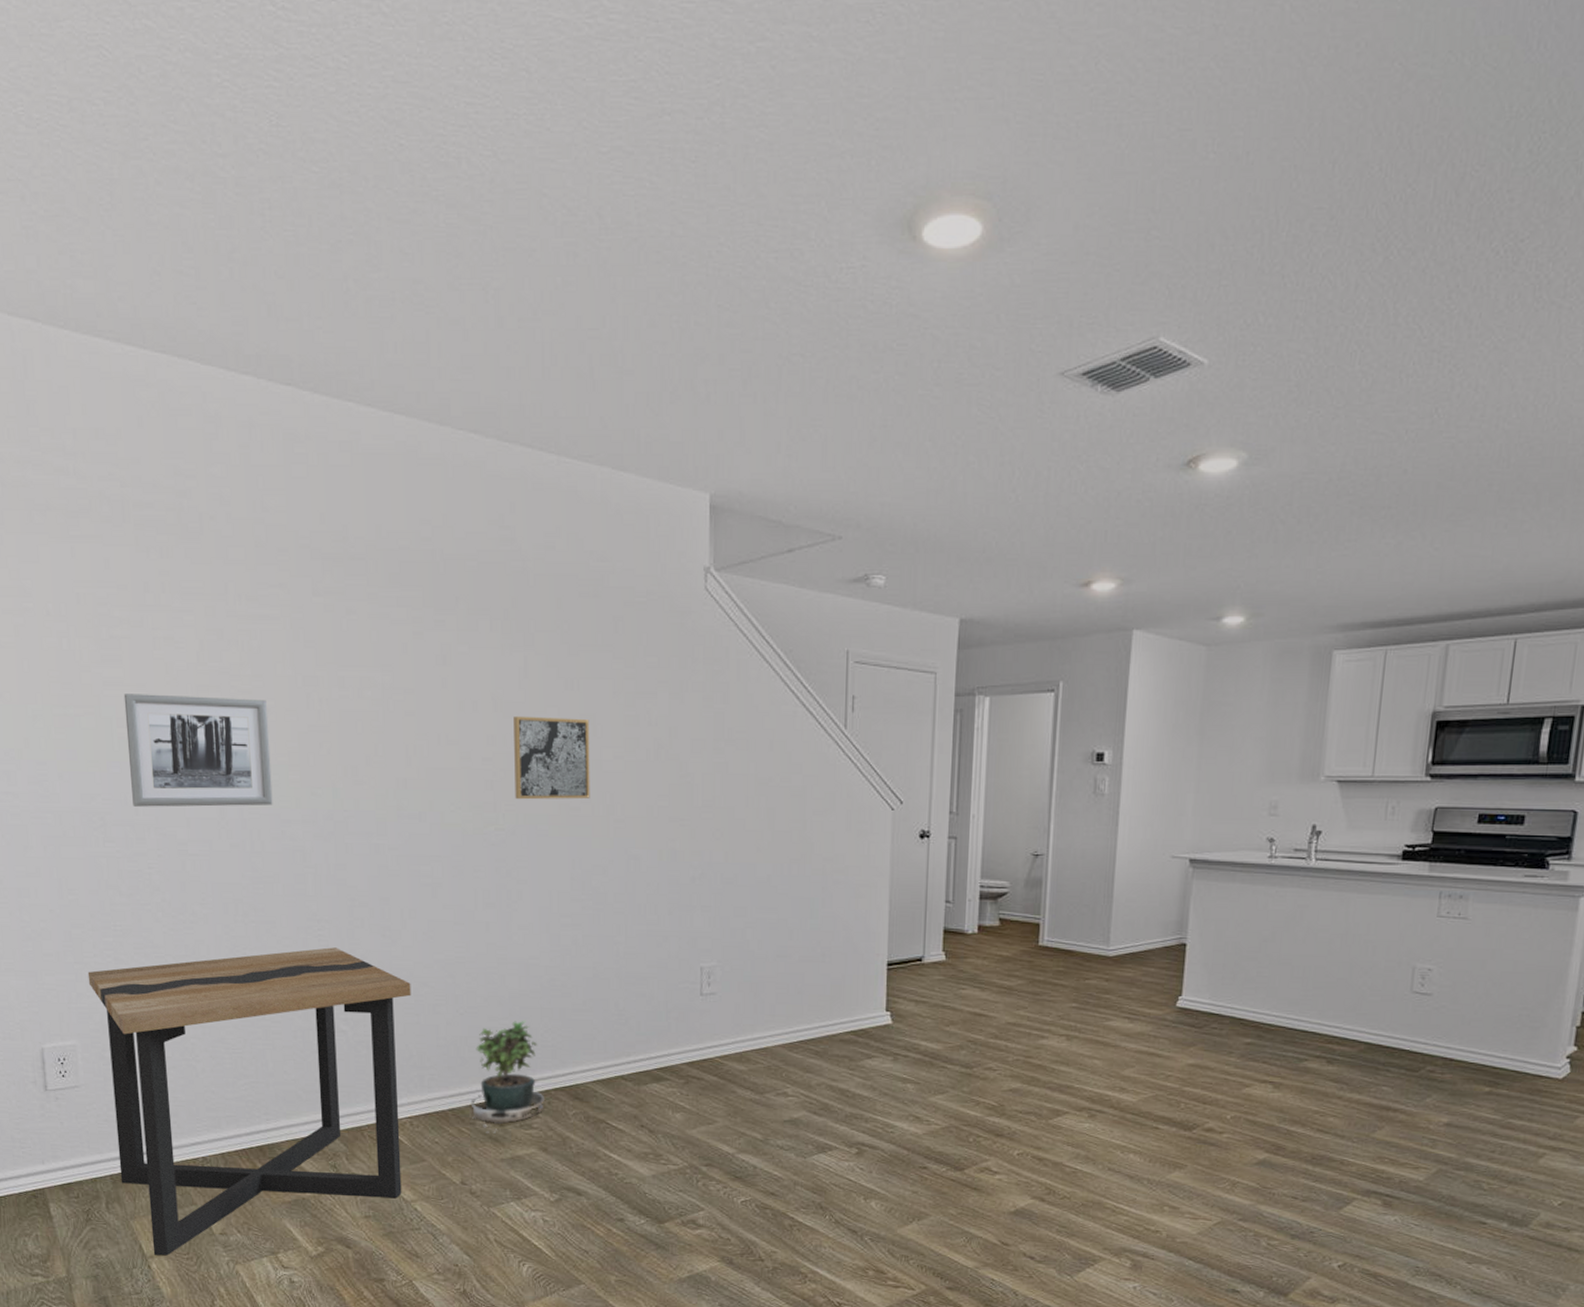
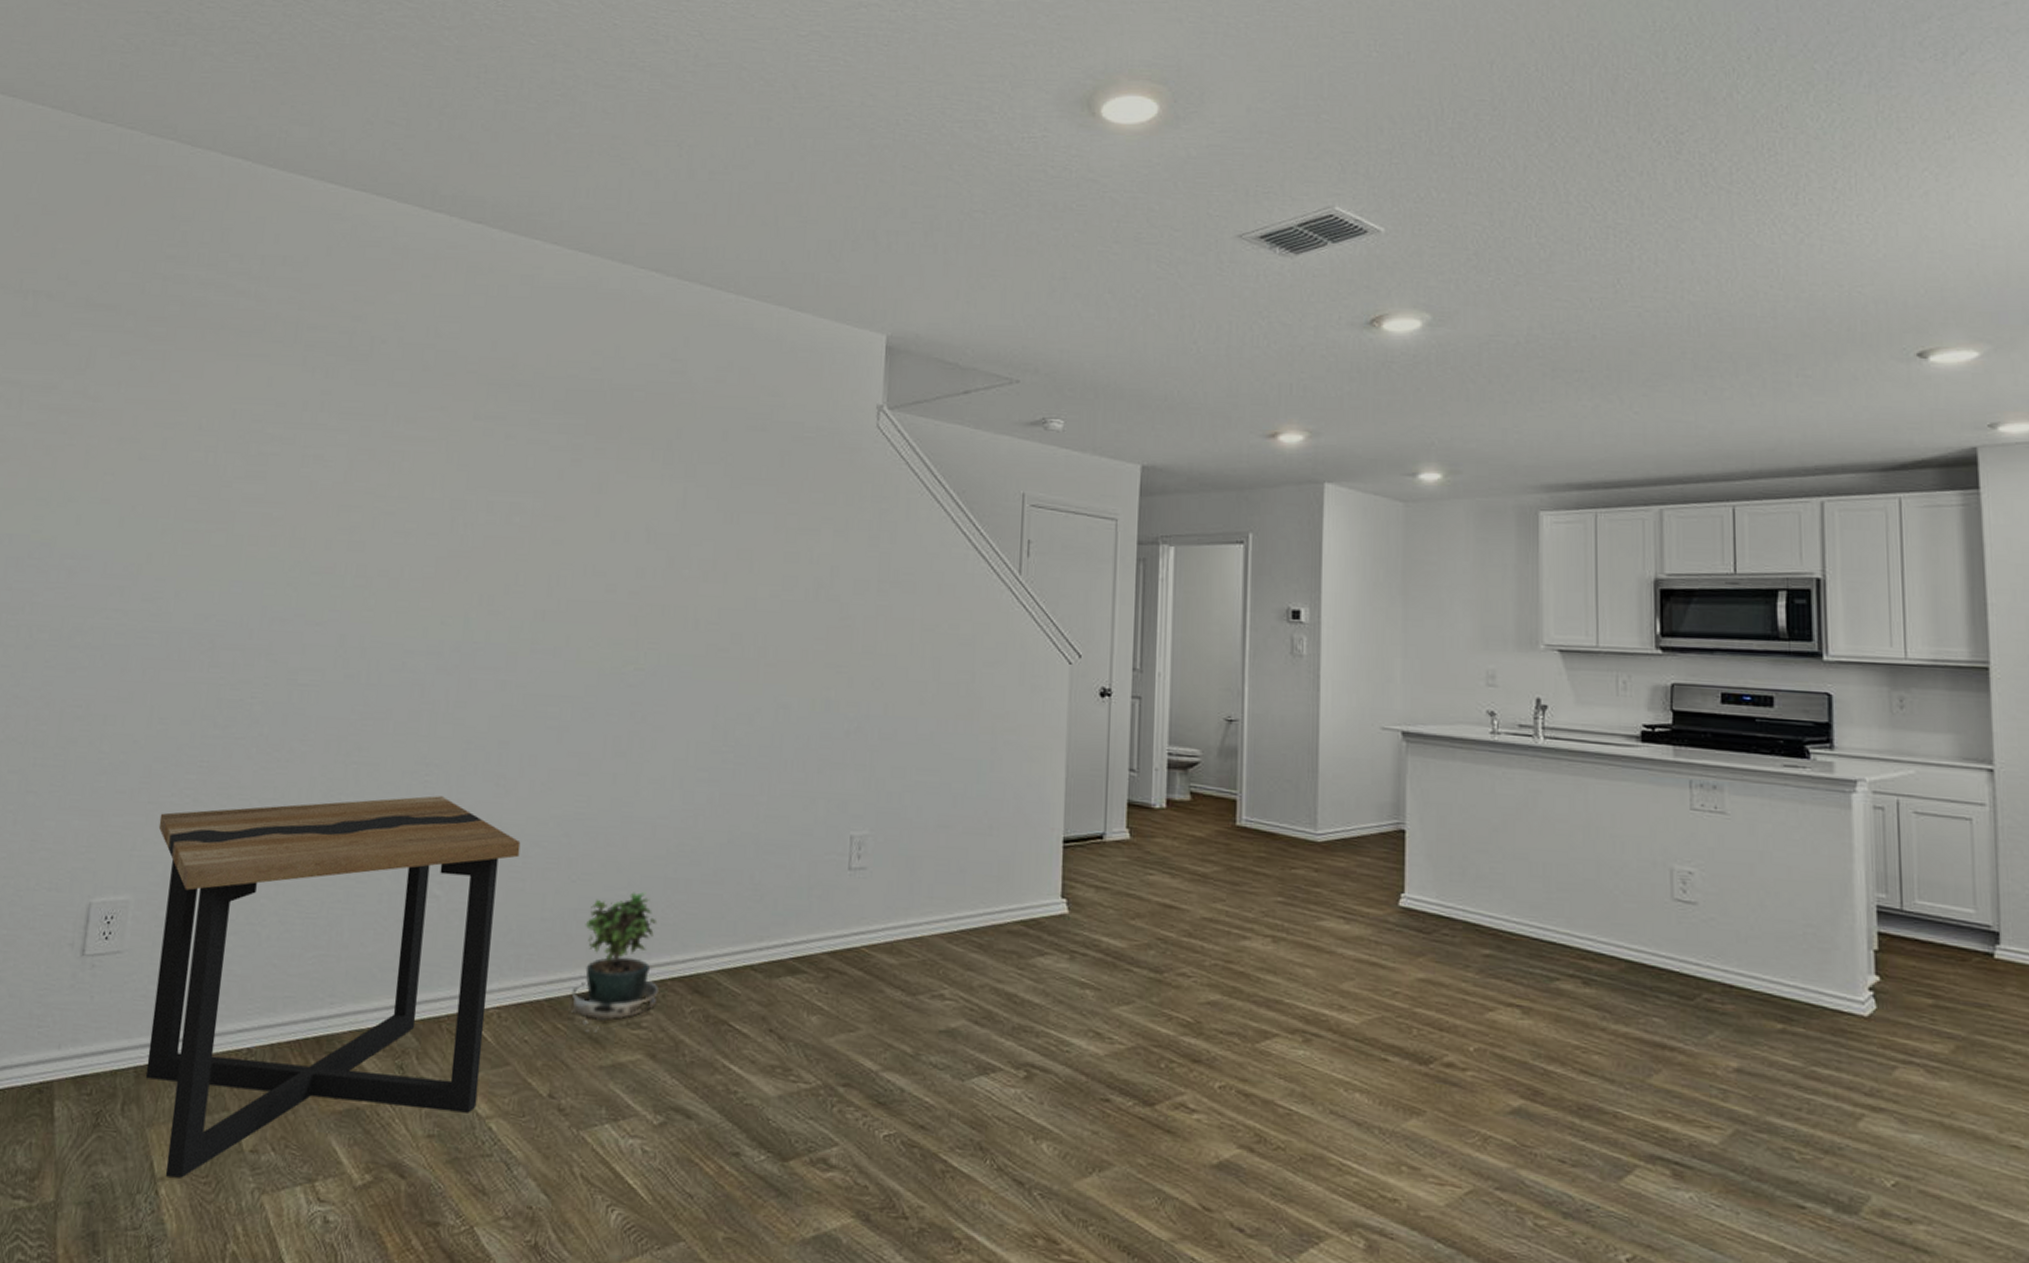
wall art: present [123,694,273,807] -> none [248,511,410,634]
wall art: present [514,715,590,800] -> none [660,548,747,640]

